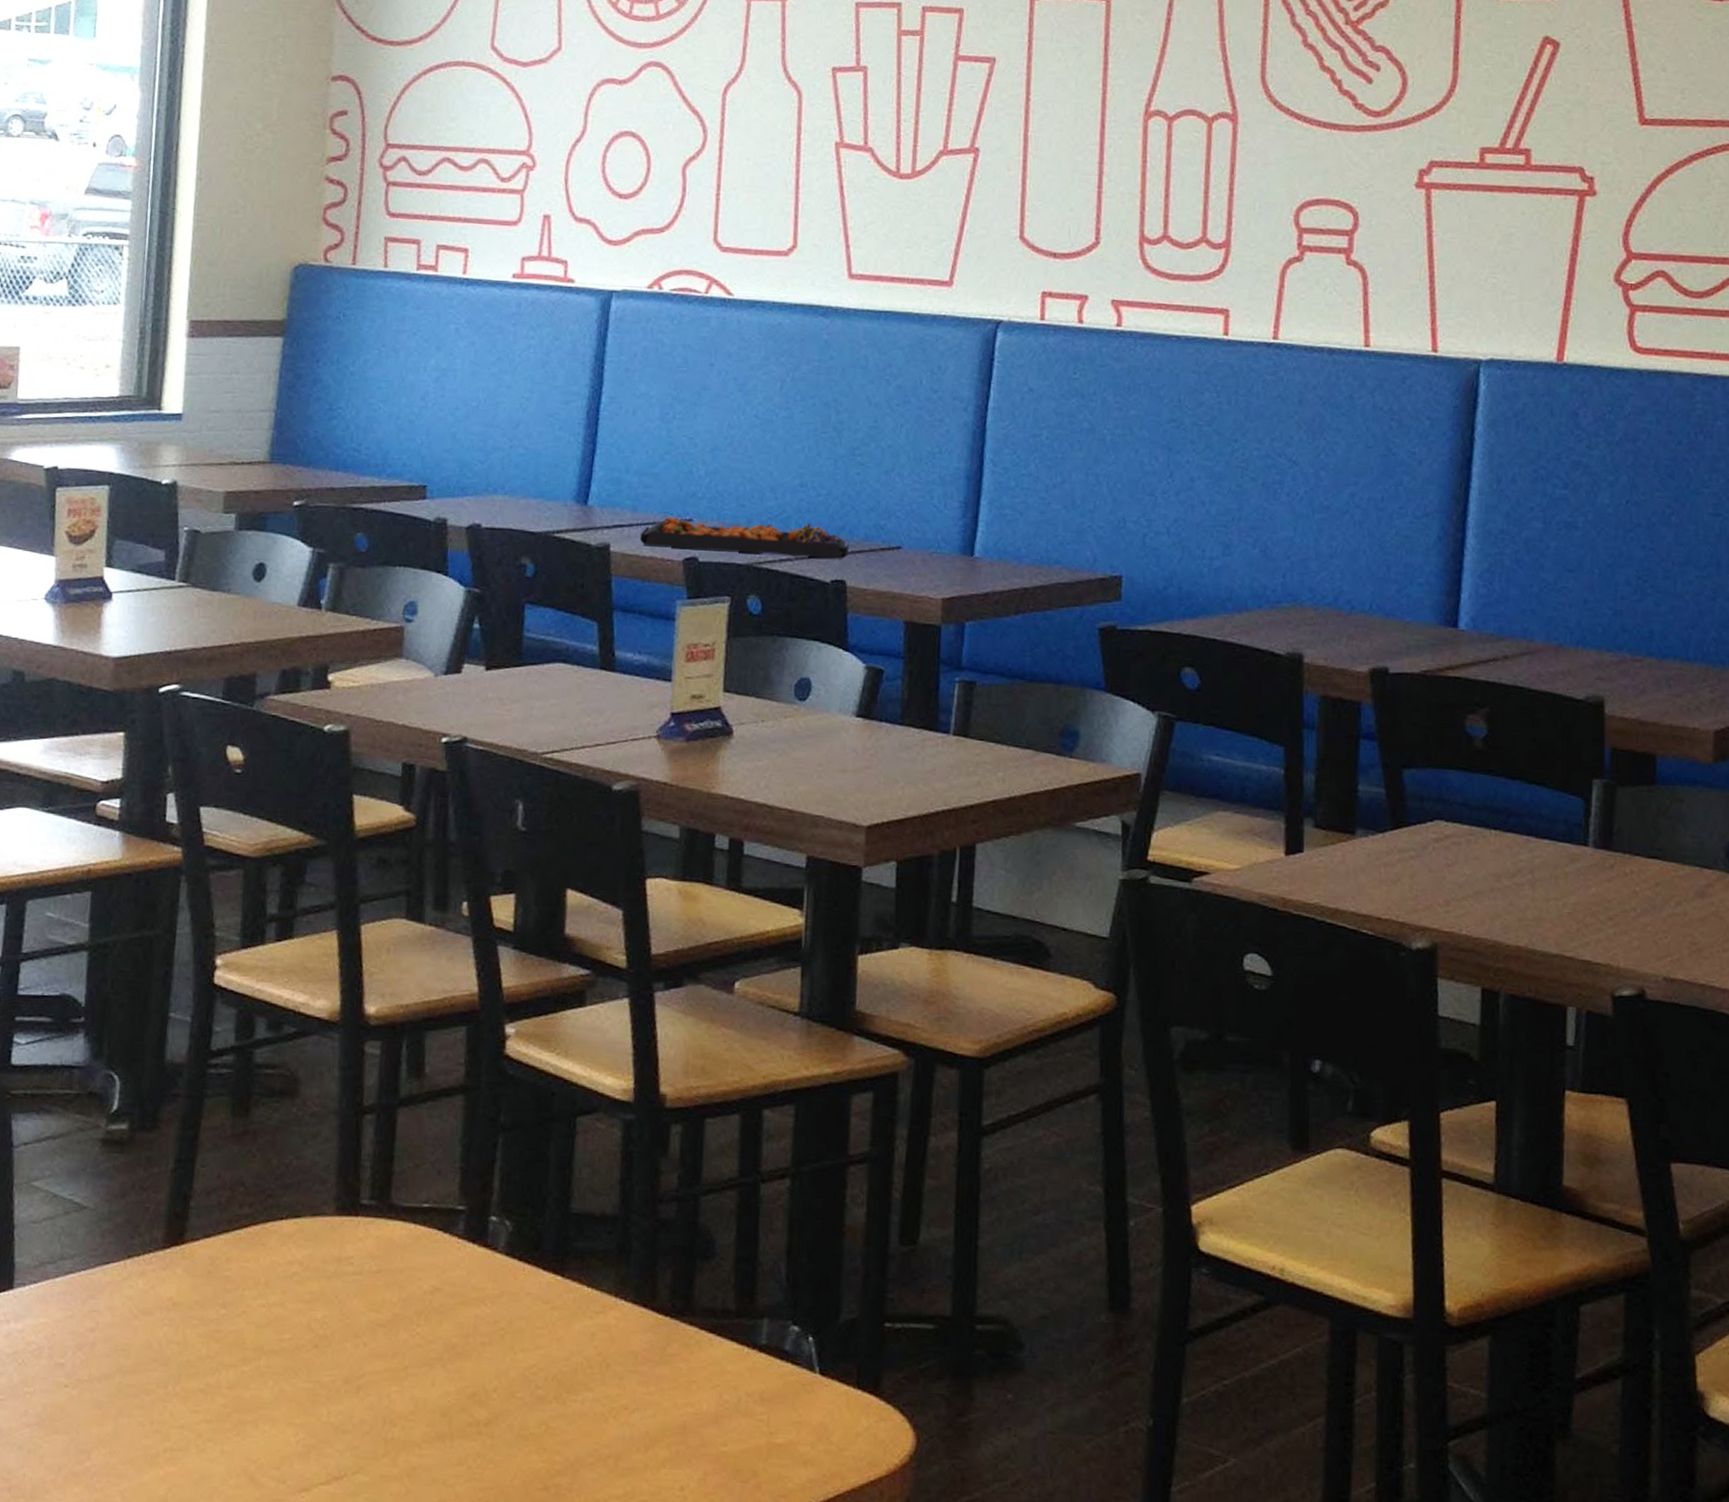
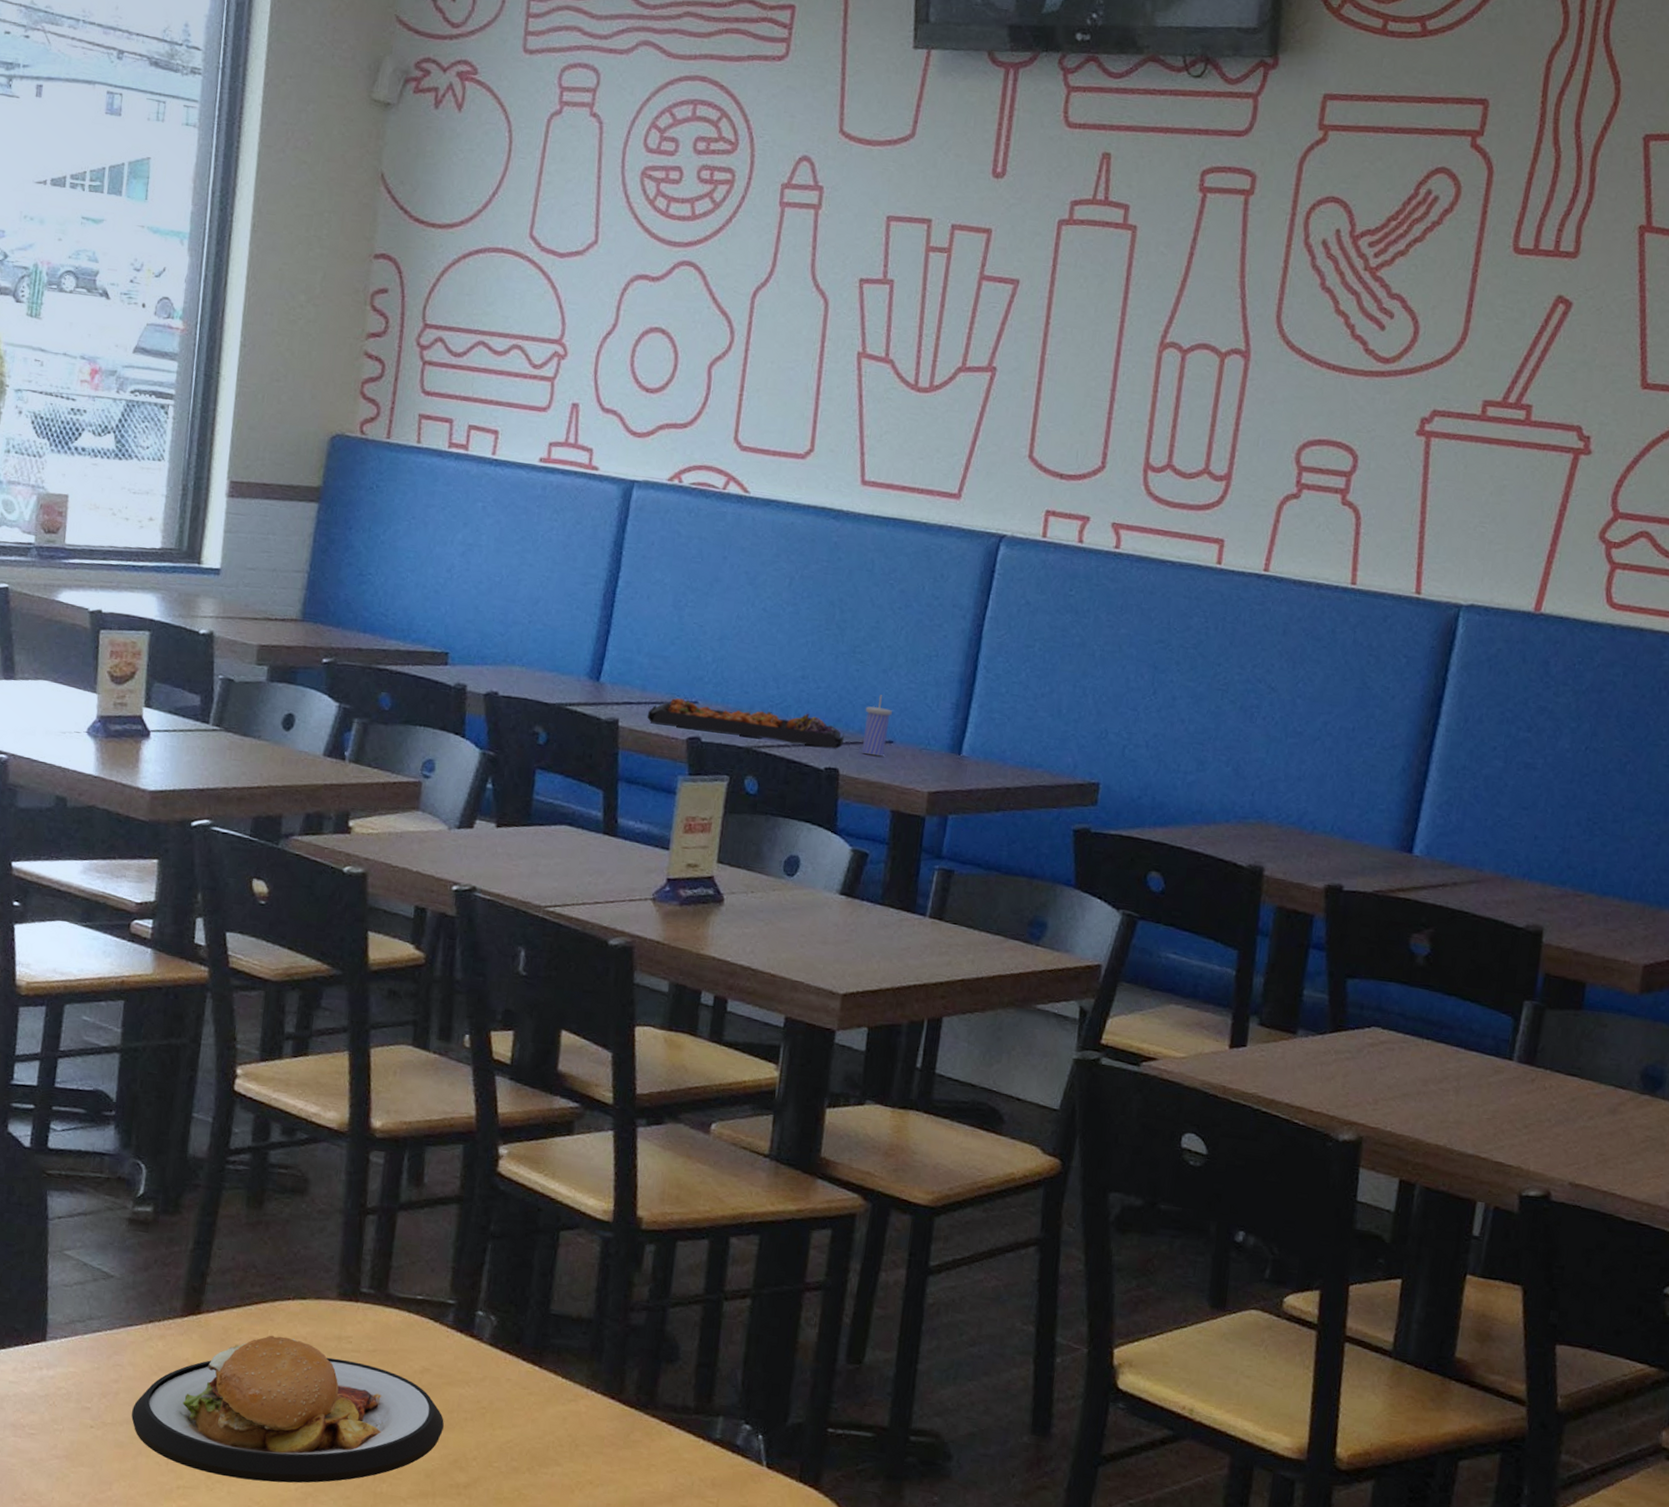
burger: none [110,1262,459,1436] -> present [131,1335,444,1483]
beverage cup: none [868,498,898,564] -> present [861,695,892,757]

